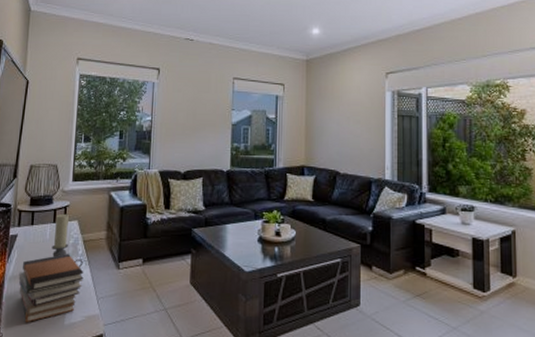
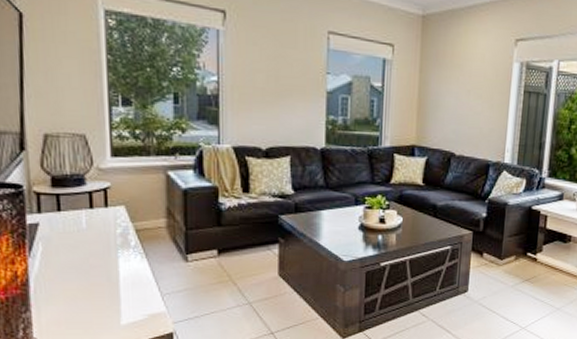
book stack: present [18,253,84,323] -> none [48,244,141,325]
candle holder: present [52,213,83,268] -> none [91,197,138,261]

